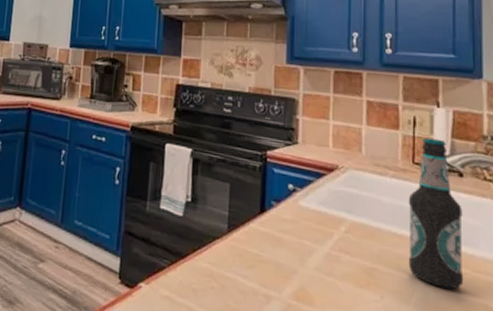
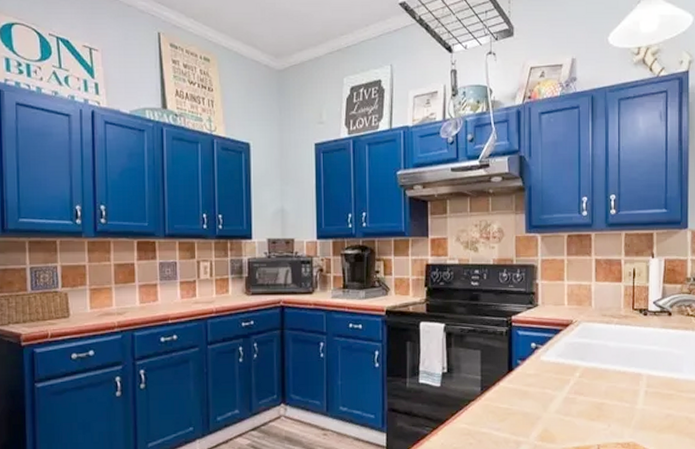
bottle: present [408,137,464,289] -> none [629,285,671,409]

